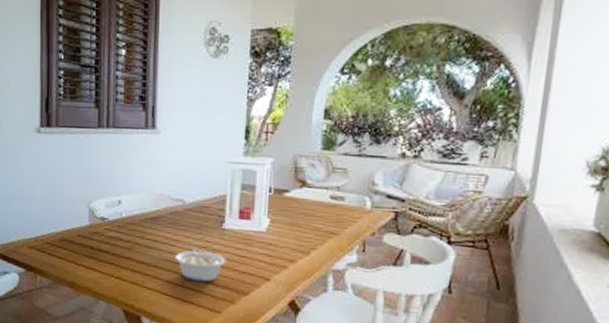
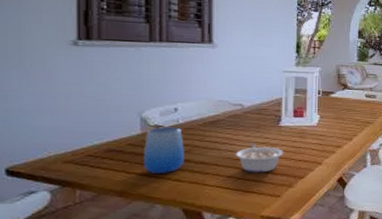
cup: none [91,219,126,270] -> present [144,127,184,174]

